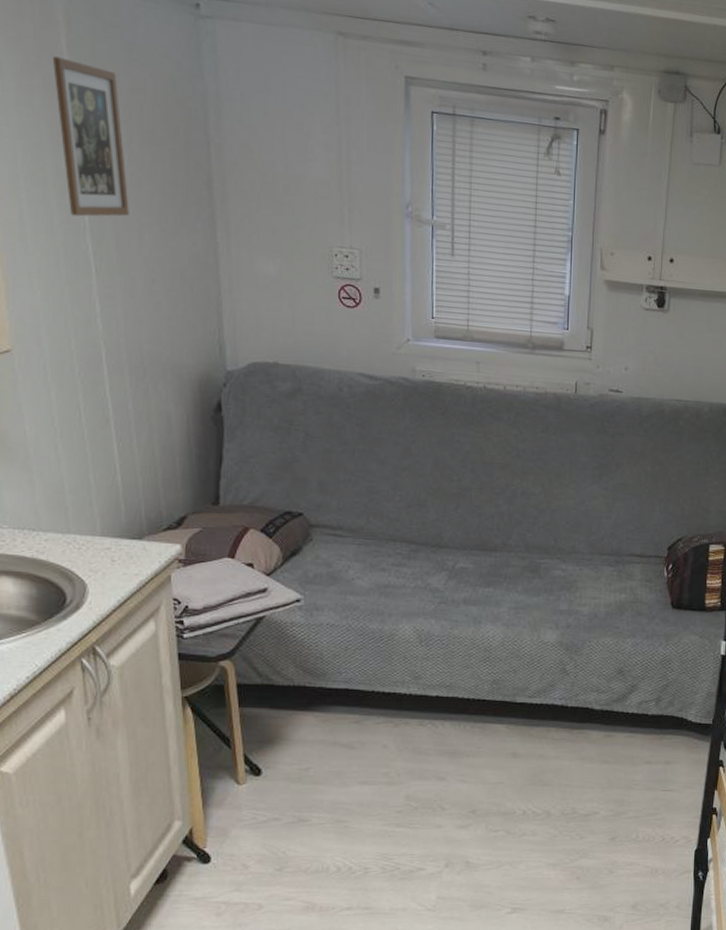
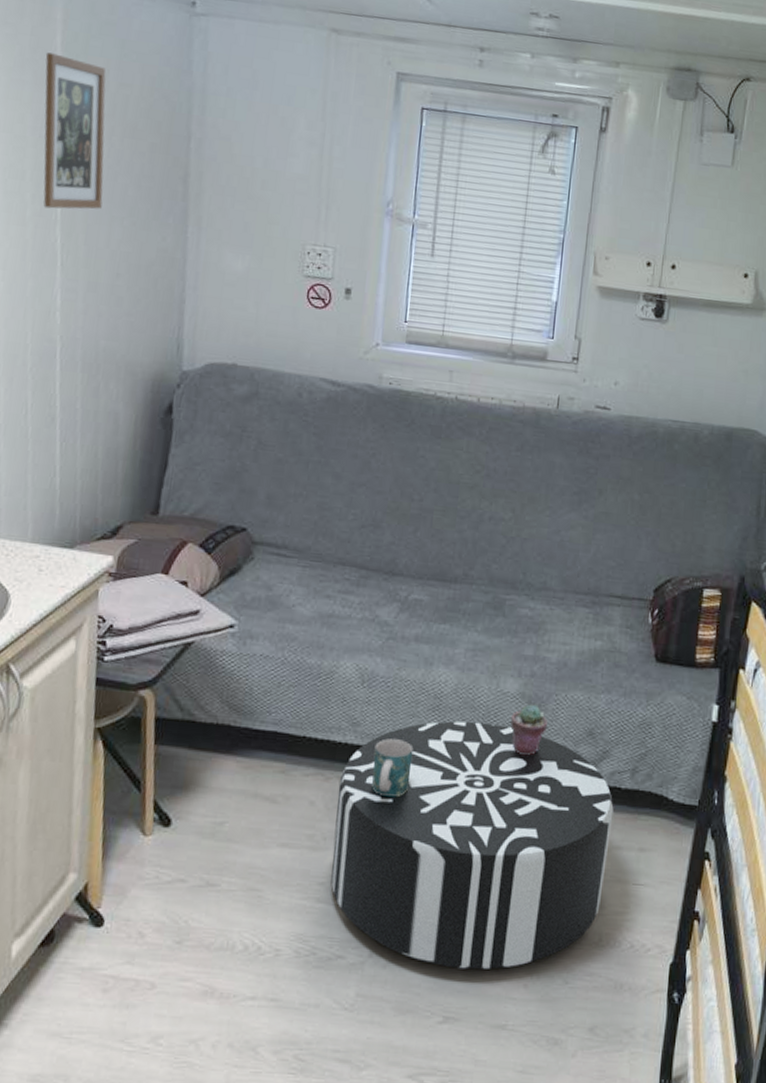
pouf: none [407,668,643,870] -> present [331,721,614,970]
mug: none [436,688,469,736] -> present [372,739,412,798]
potted succulent: none [552,650,583,693] -> present [510,704,547,755]

